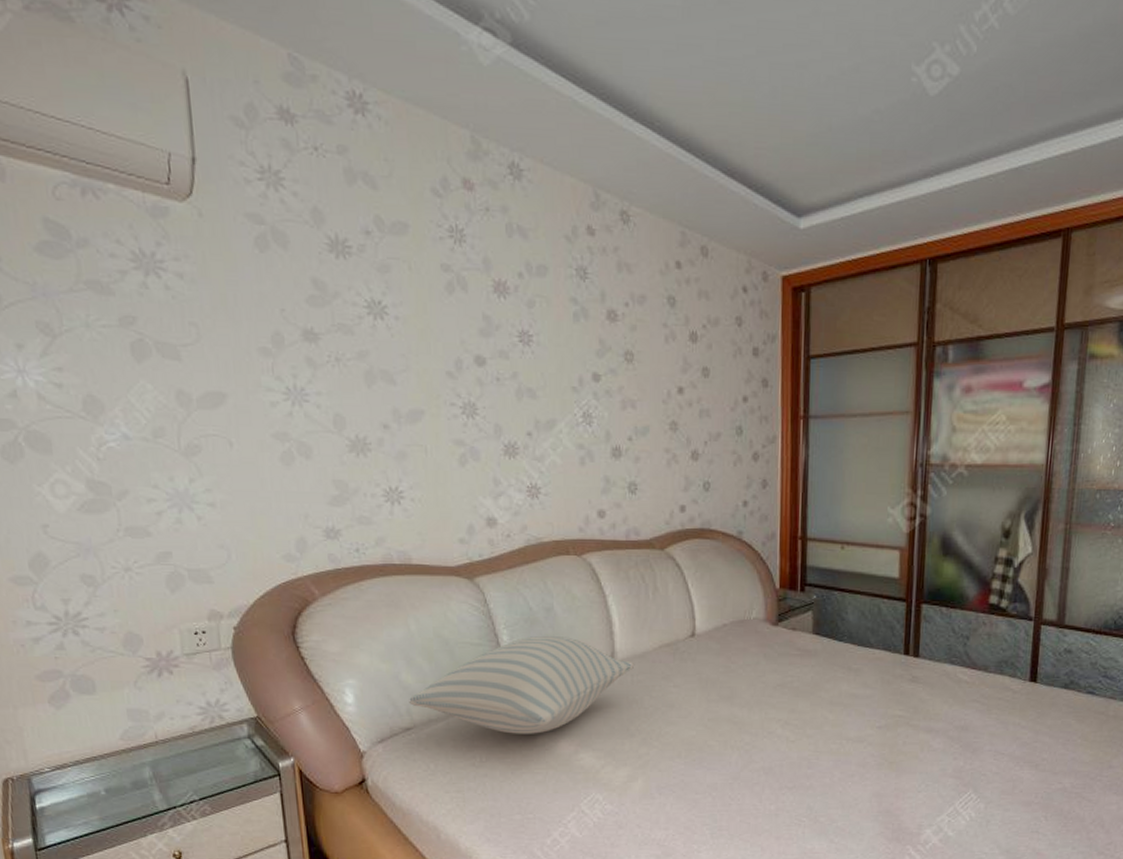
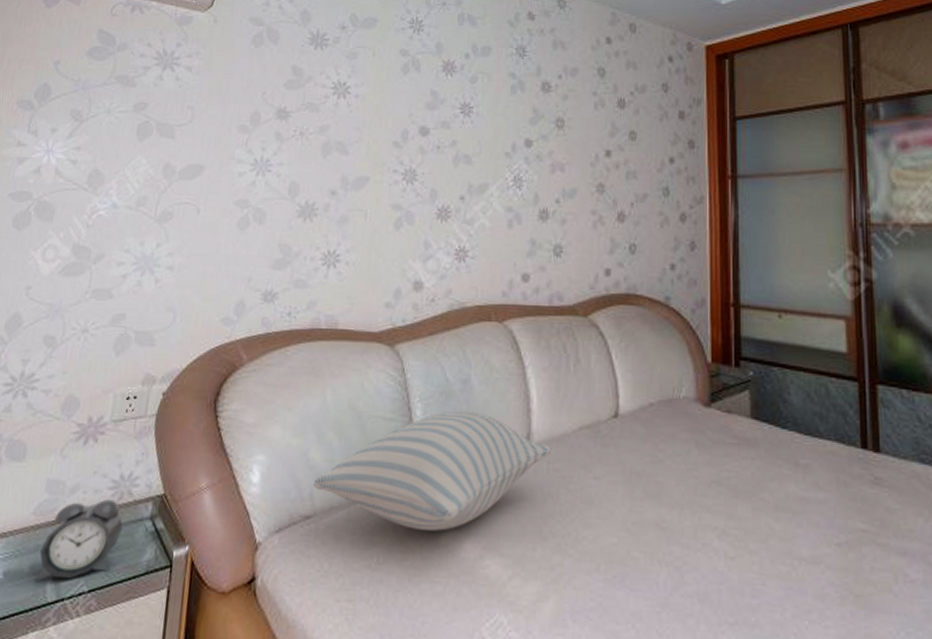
alarm clock: none [138,723,222,795] -> present [36,499,124,582]

